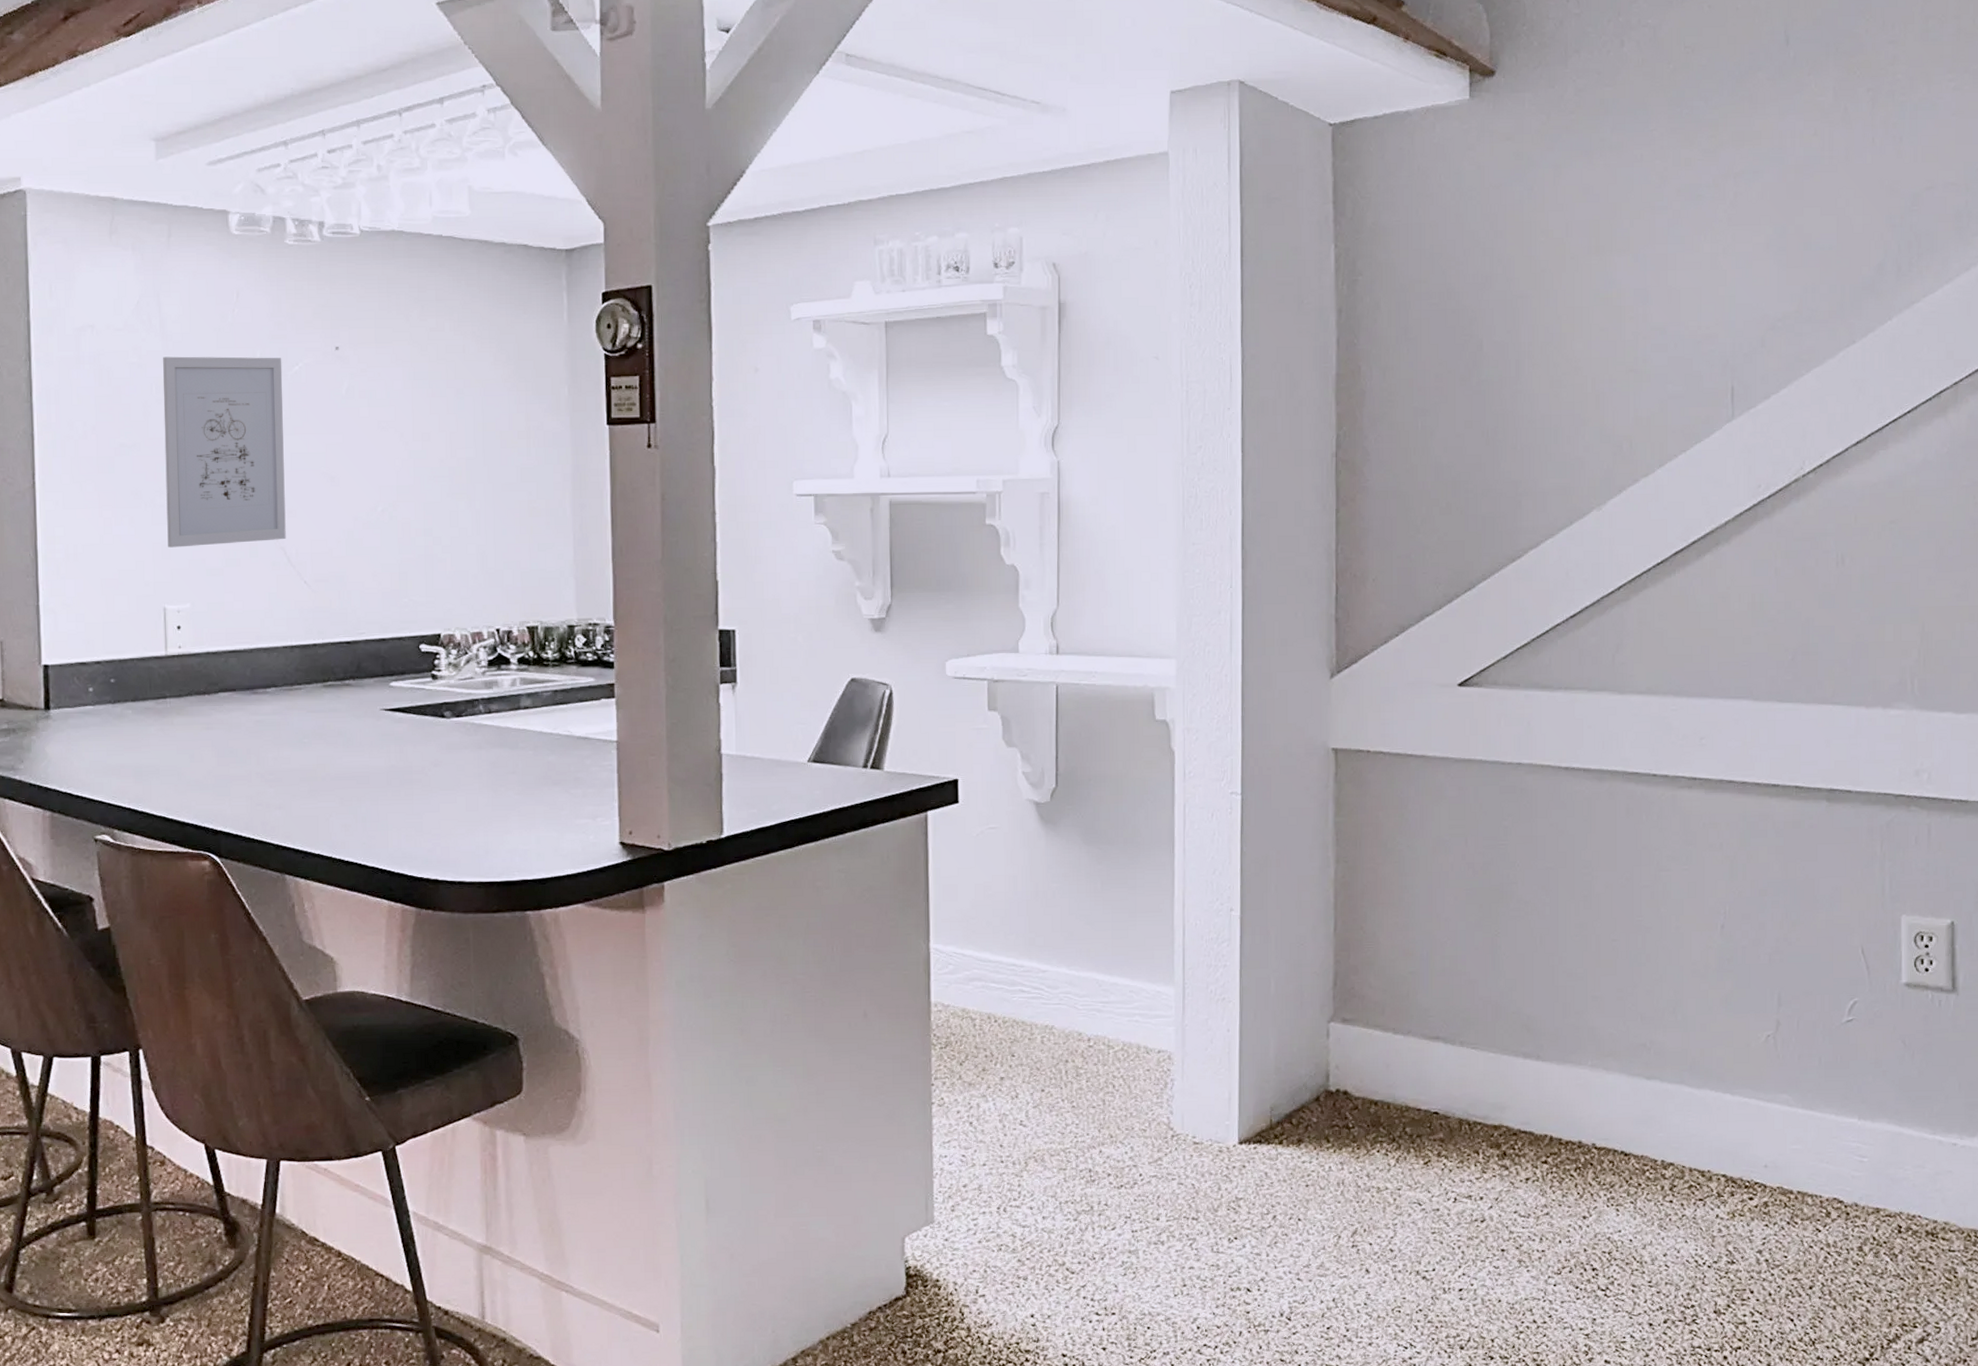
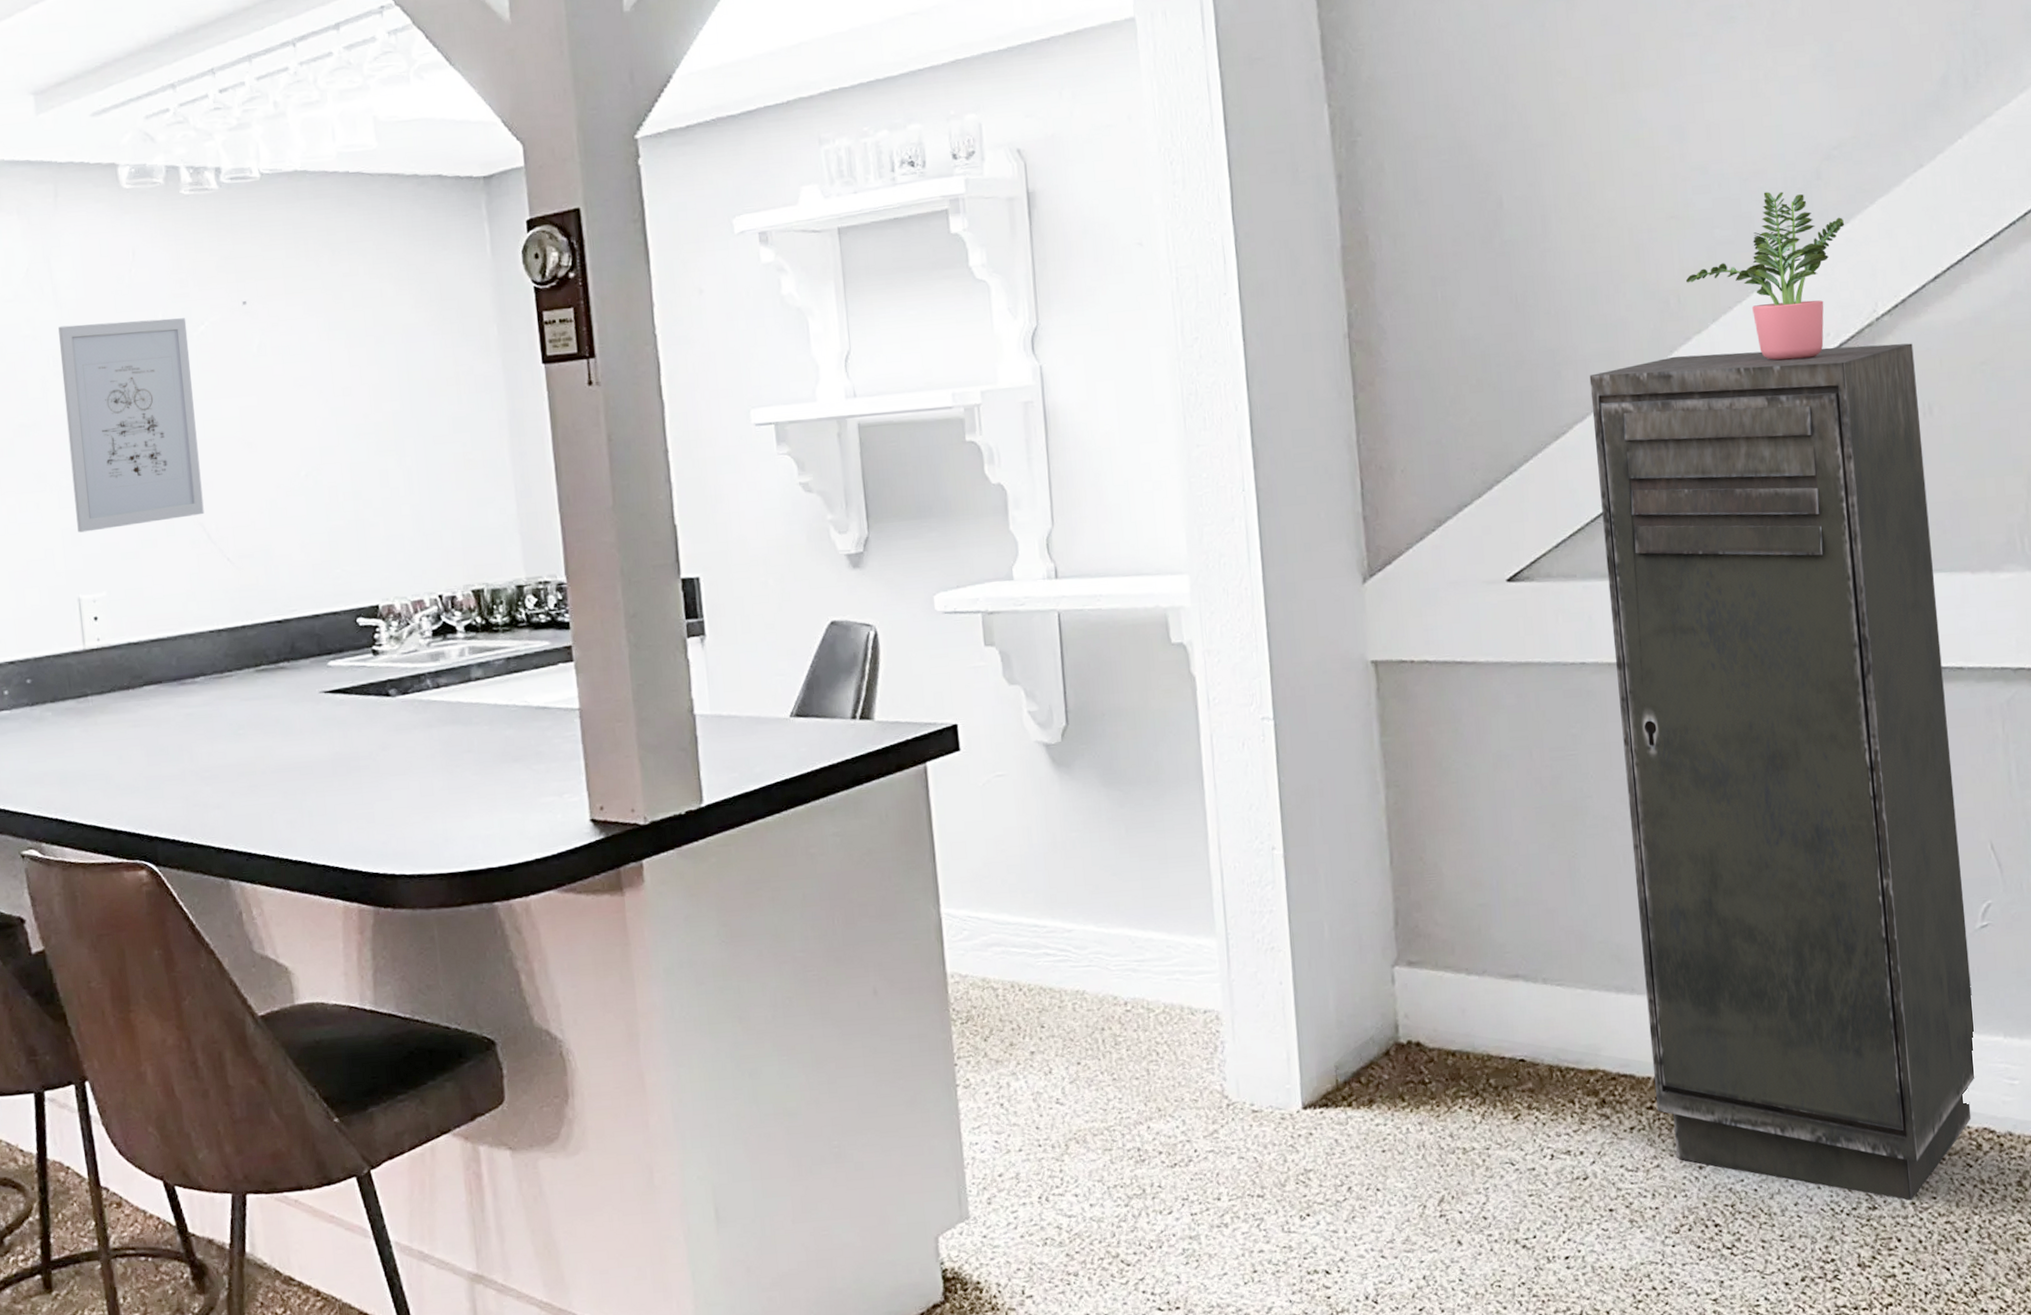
storage cabinet: none [1546,495,1834,1258] -> present [1589,343,1976,1200]
potted plant: none [1639,354,1782,507] -> present [1686,191,1845,361]

